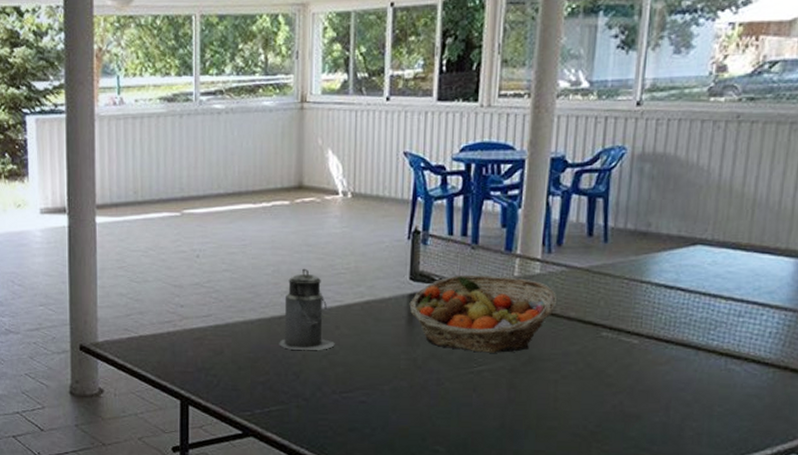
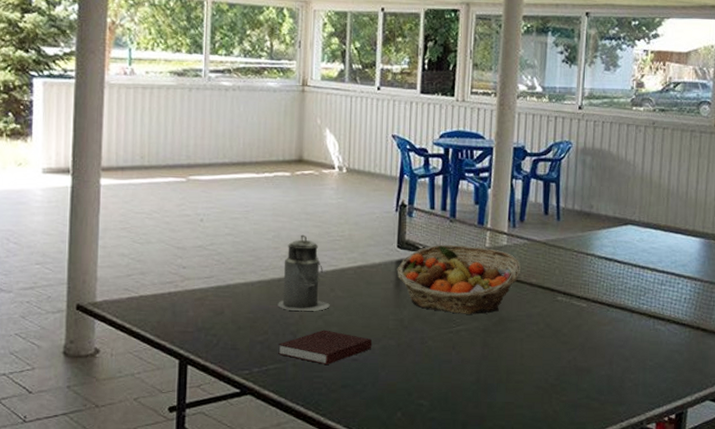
notebook: none [279,370,382,407] -> present [277,330,373,364]

